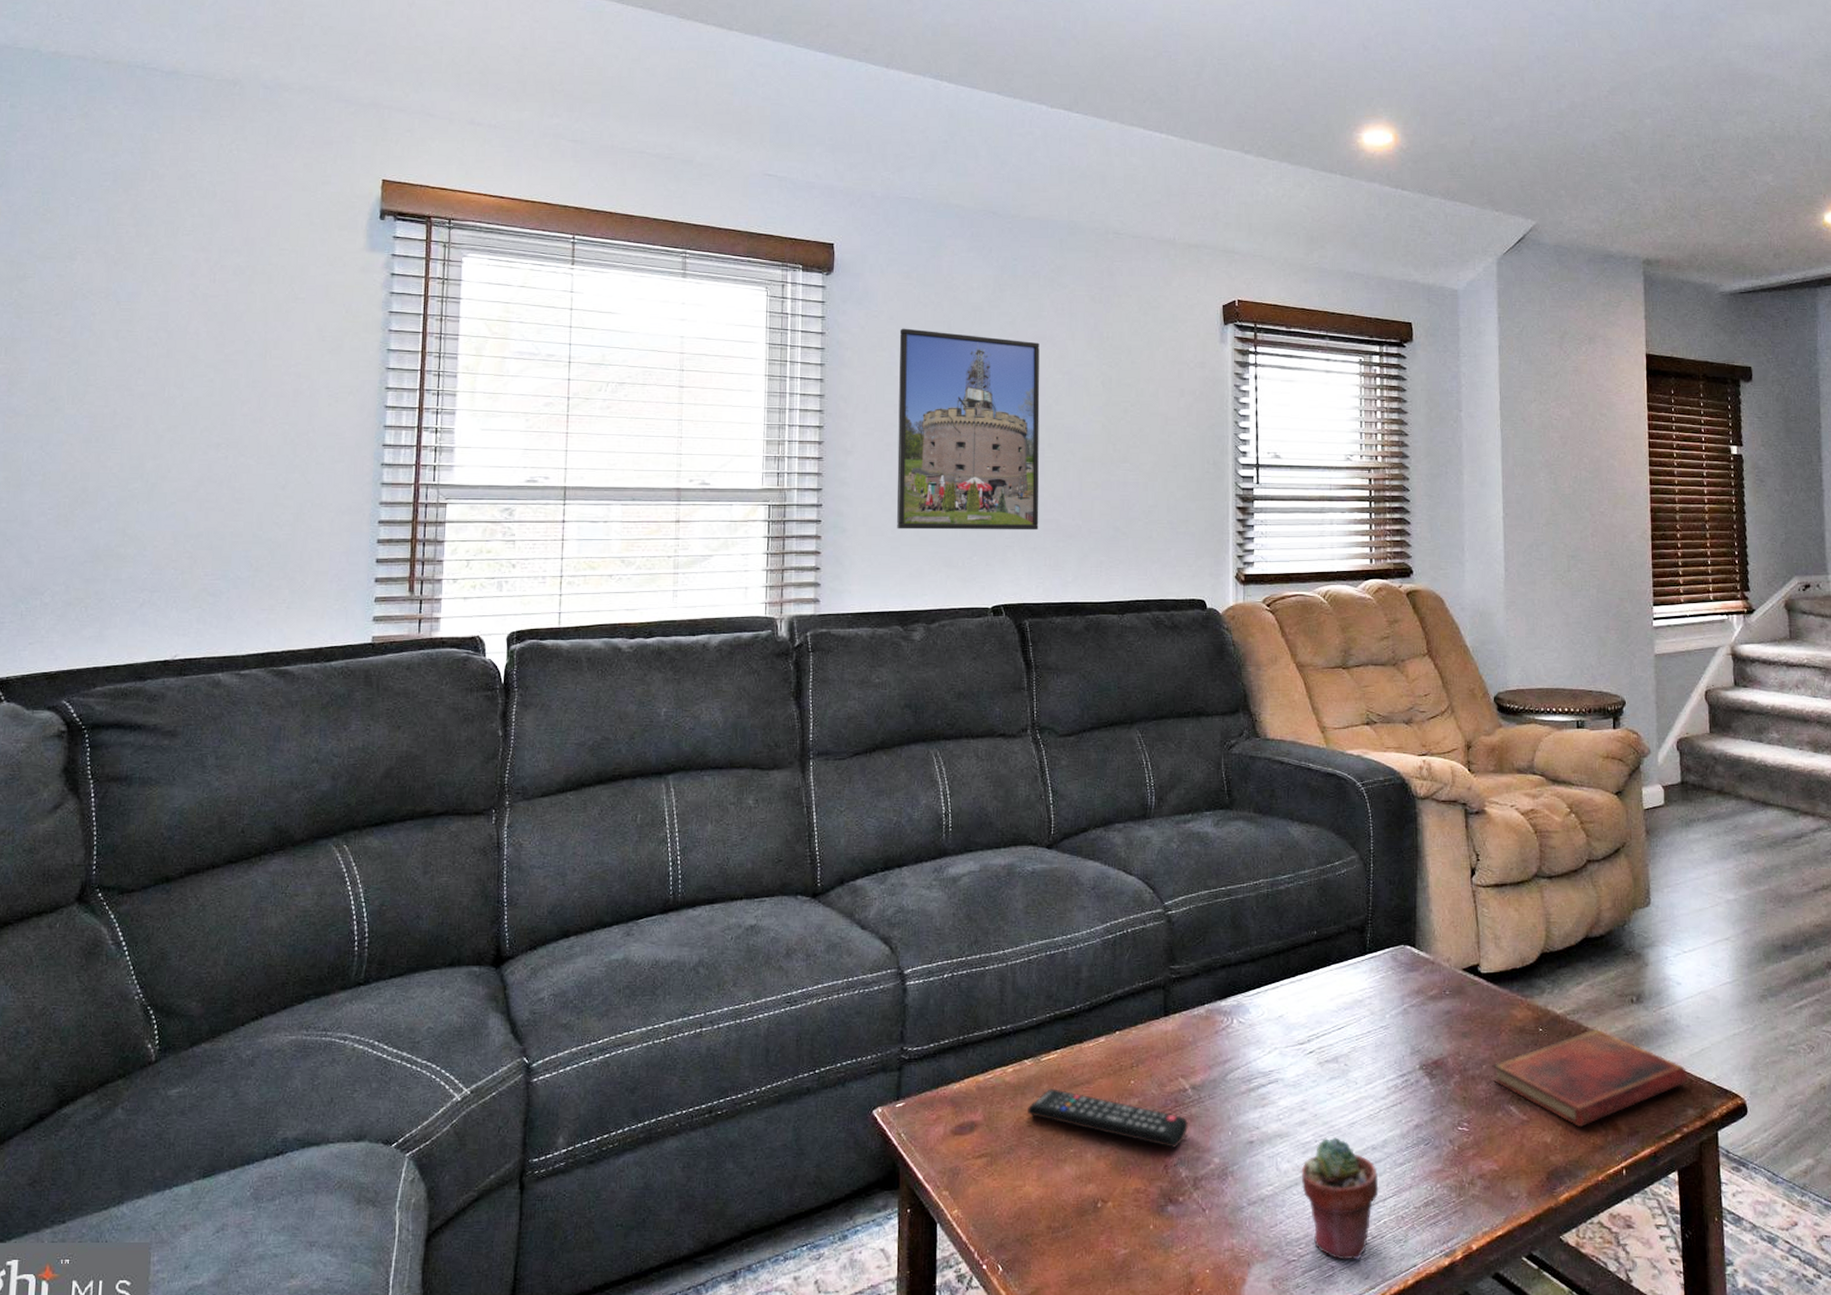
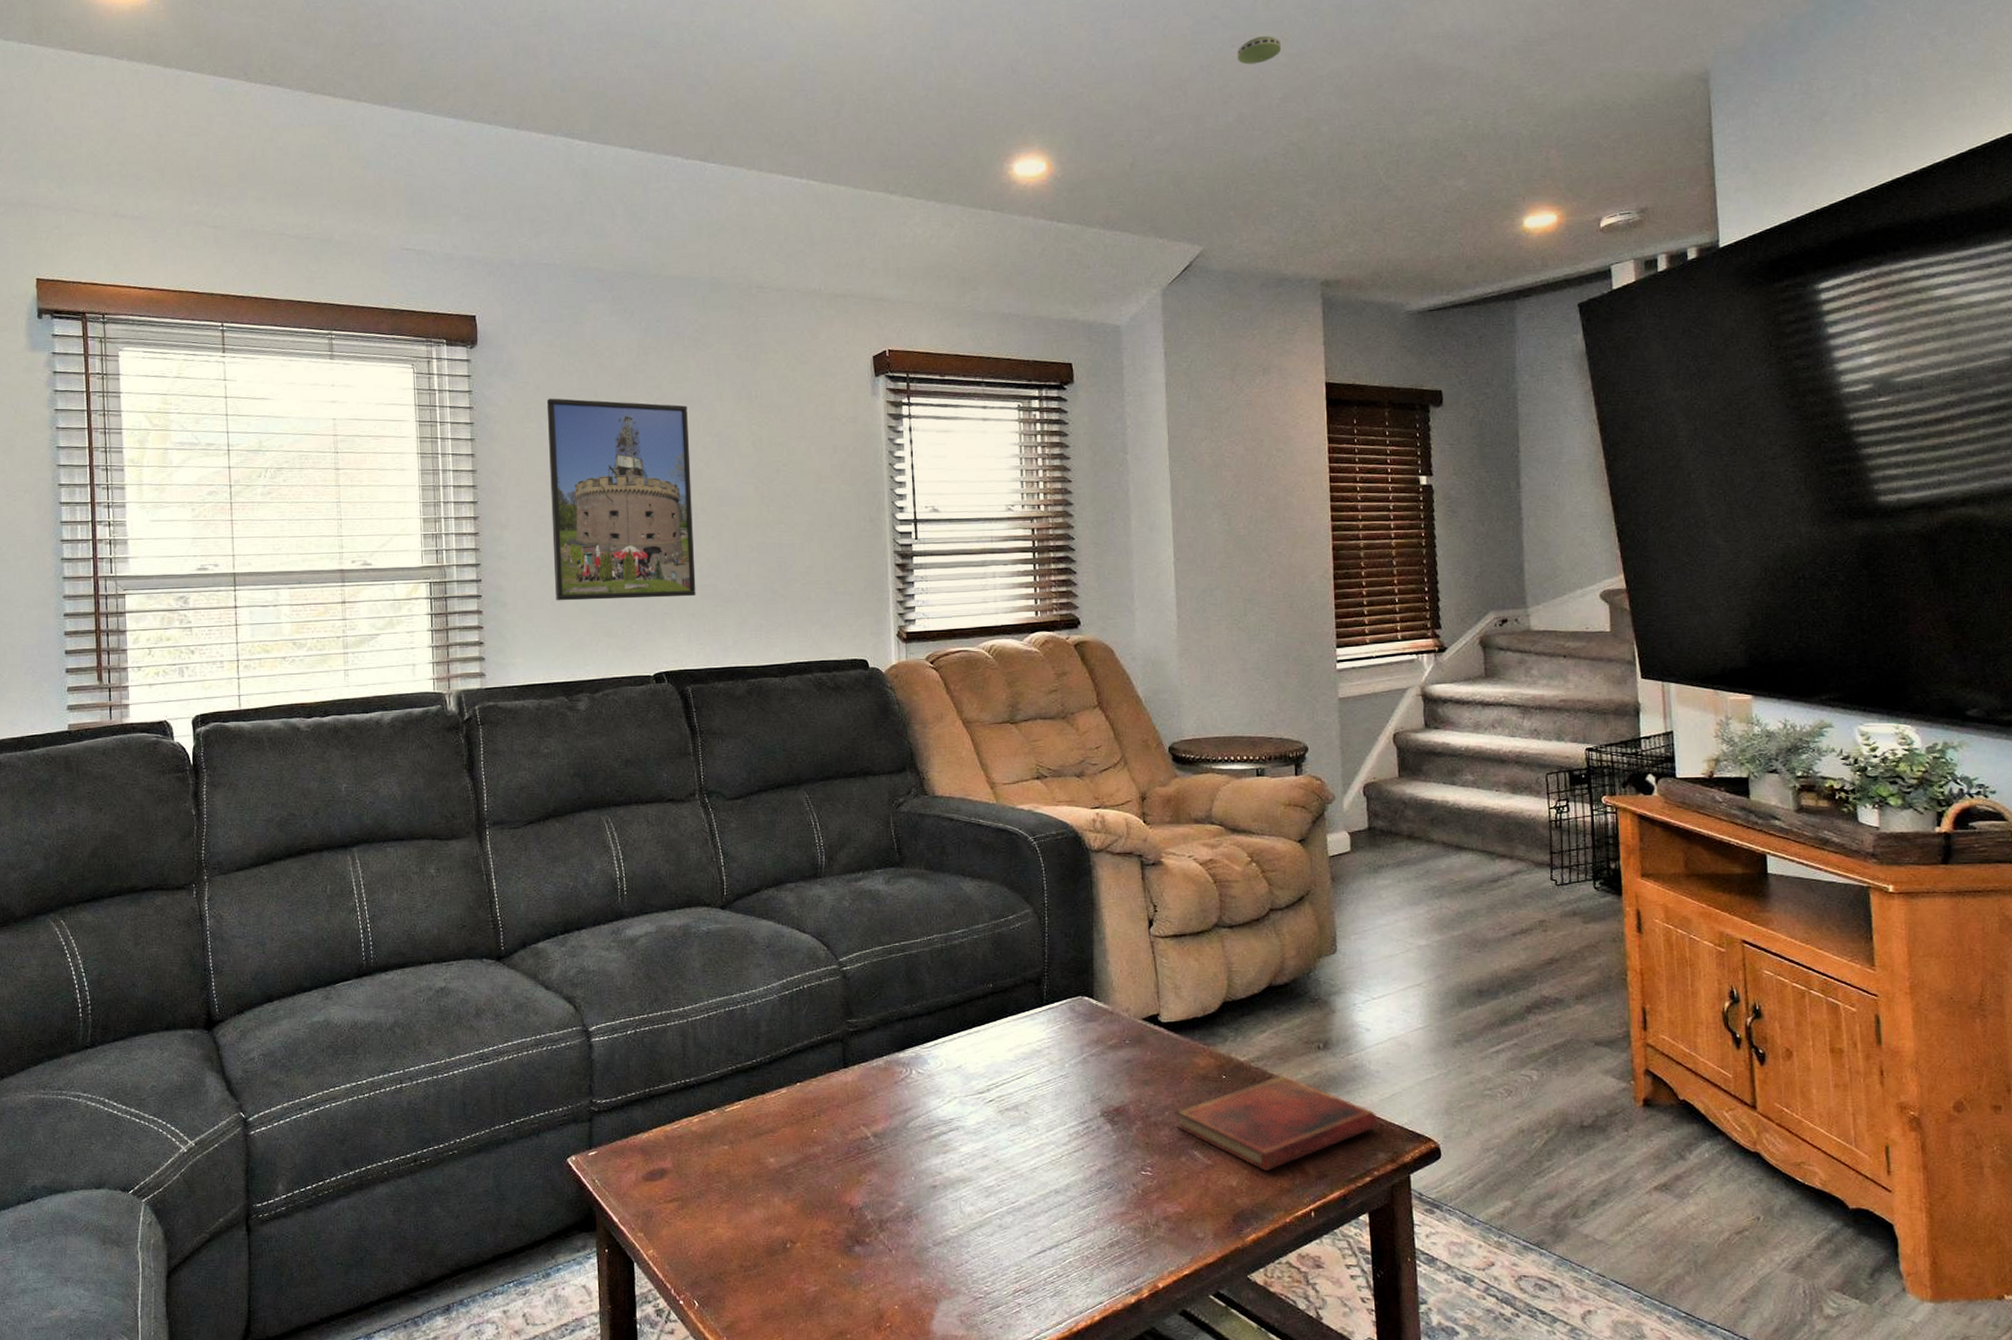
remote control: present [1028,1089,1189,1149] -> none [715,1137,872,1193]
potted succulent: present [1301,1137,1379,1260] -> none [985,1182,1063,1298]
smoke detector: none [1570,34,1610,58] -> present [1237,36,1282,65]

